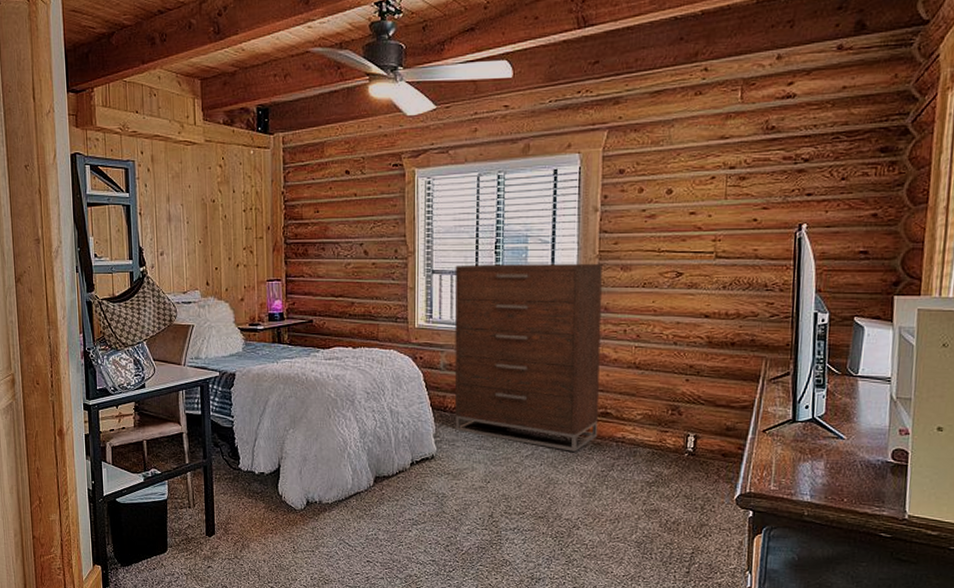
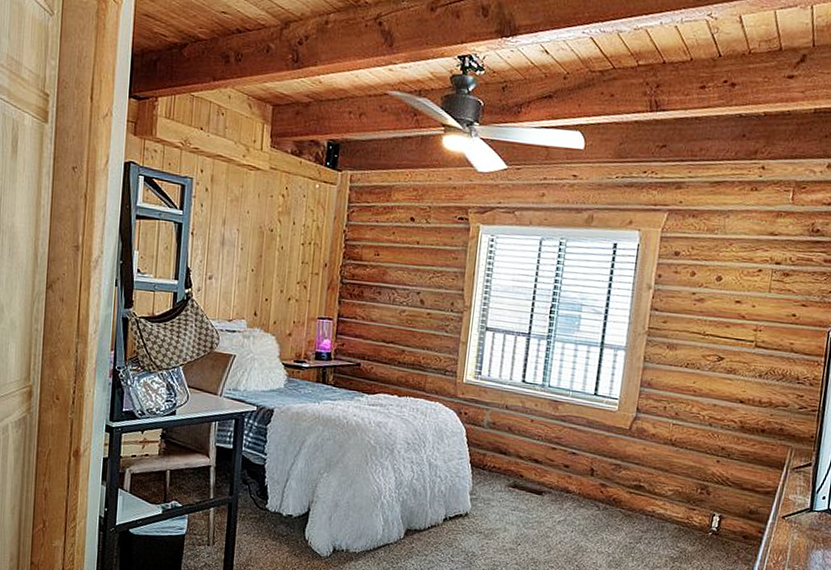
dresser: present [454,263,602,452] -> none [491,325,650,522]

